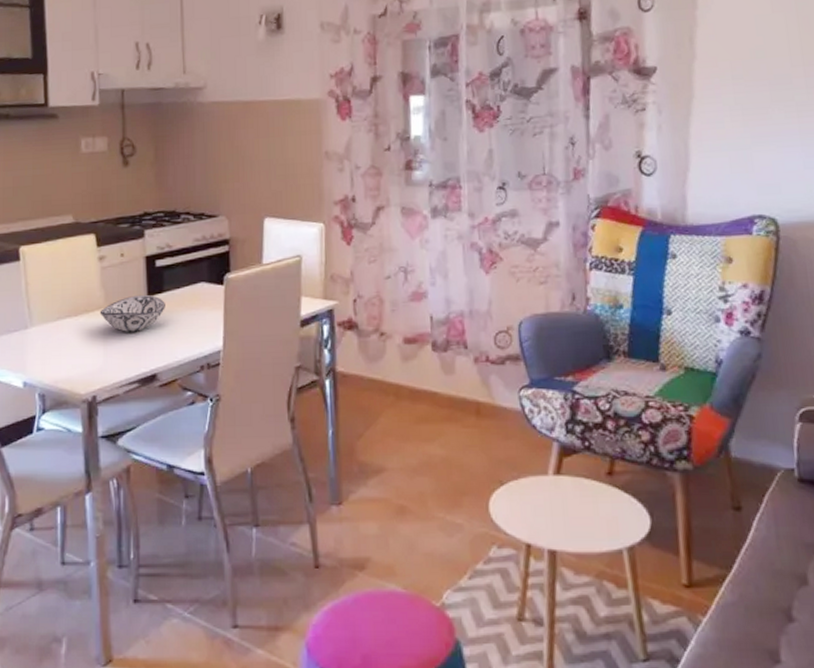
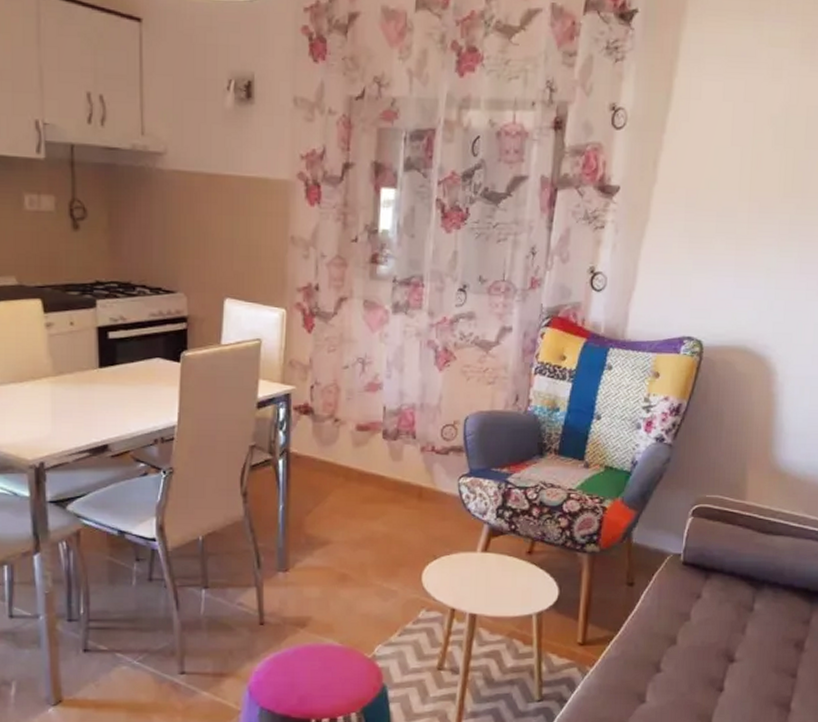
decorative bowl: present [99,294,165,332] -> none [47,365,118,402]

